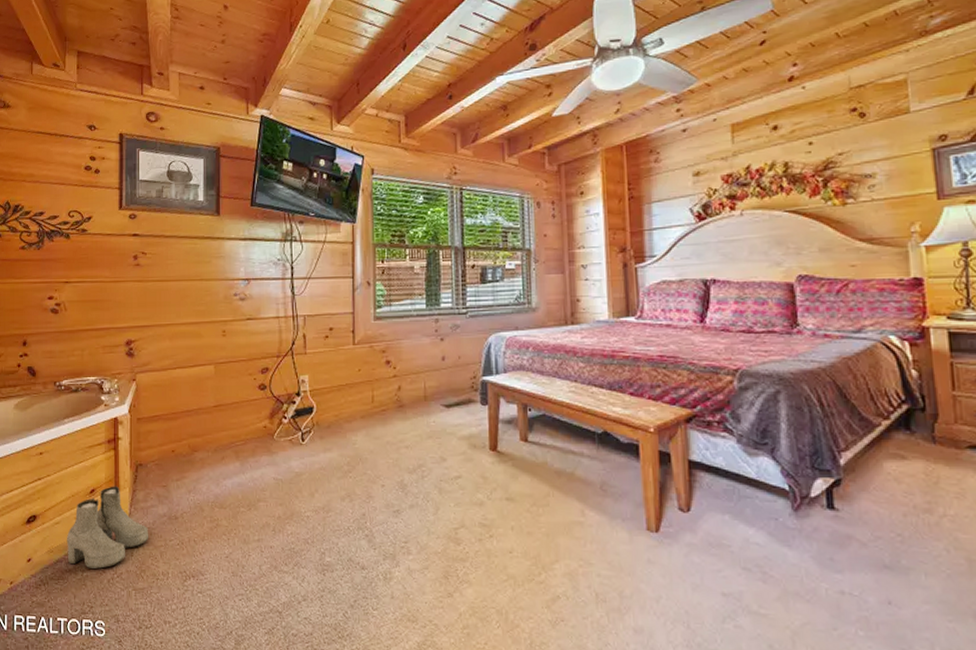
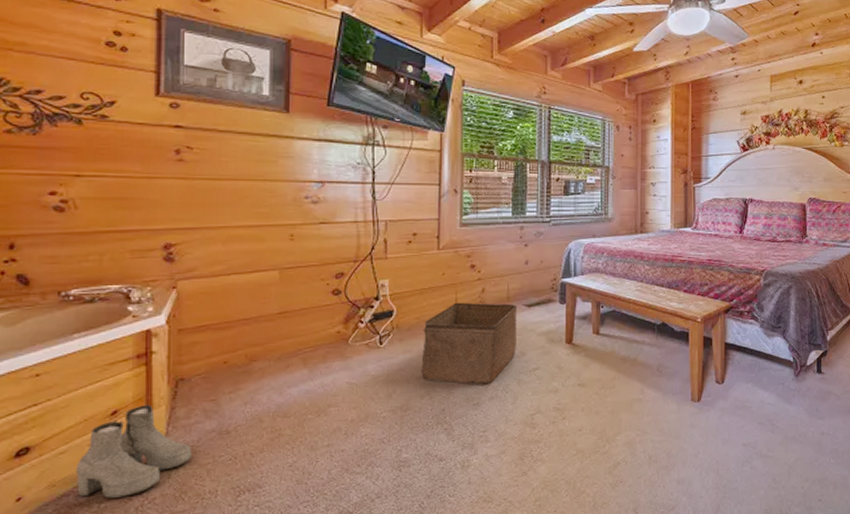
storage bin: none [341,400,436,491] -> present [421,302,518,385]

